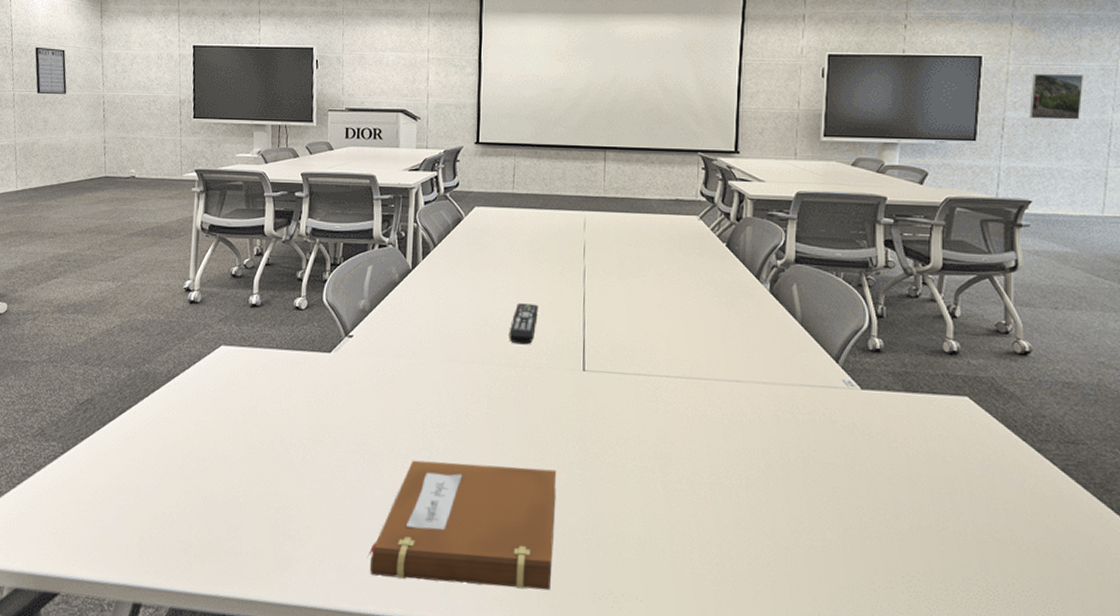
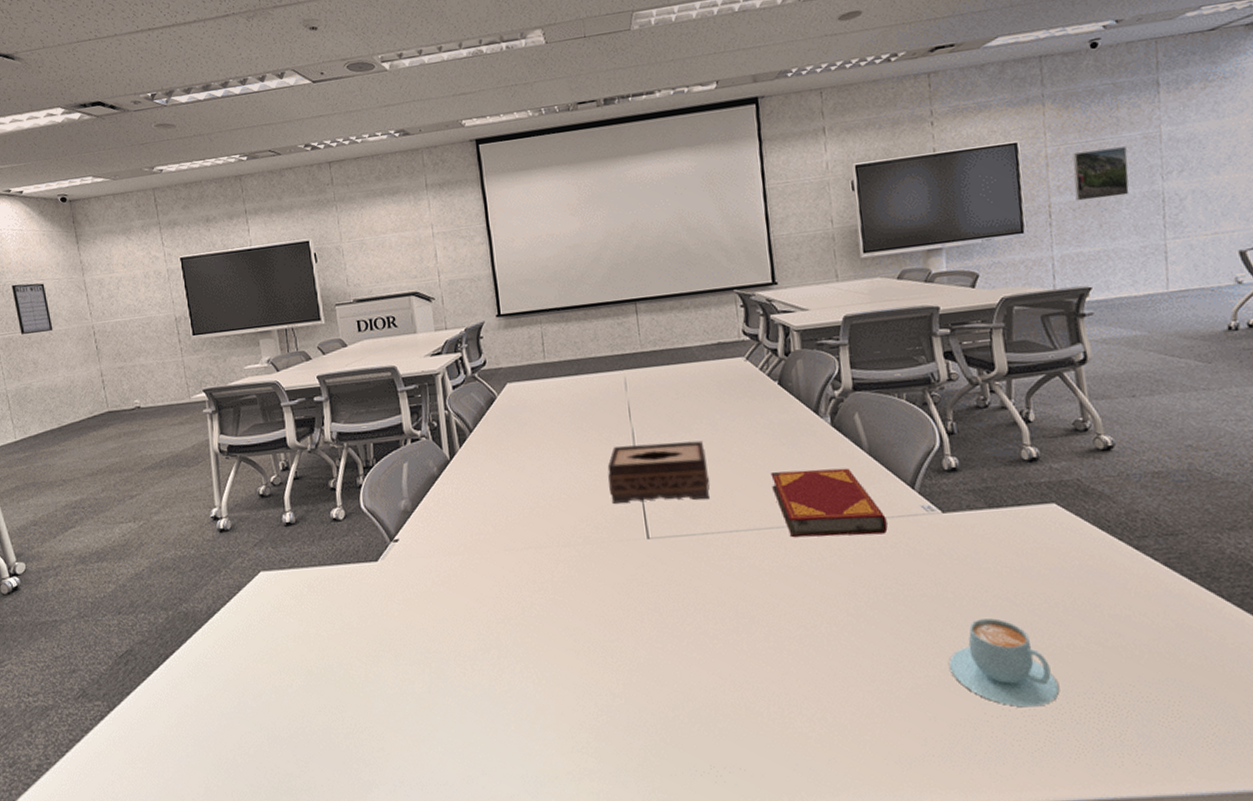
notebook: present [369,460,557,591] -> none [450,648,648,788]
remote control: present [509,303,538,345] -> none [563,476,591,522]
tissue box: none [555,280,649,343] -> present [607,440,710,504]
hardback book: none [706,327,808,401] -> present [770,468,888,538]
cappuccino: none [847,494,947,585] -> present [949,618,1060,708]

